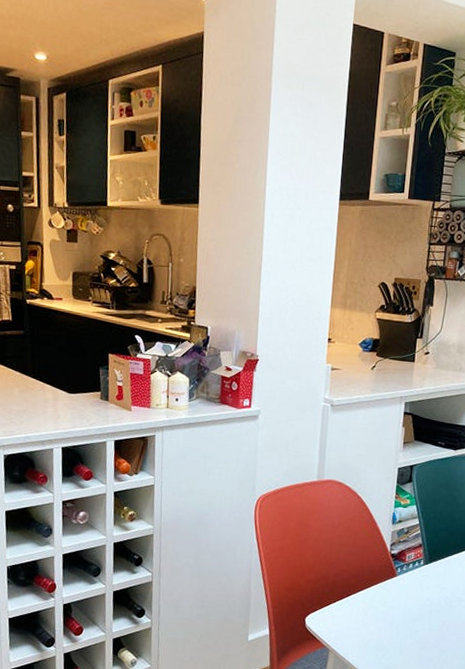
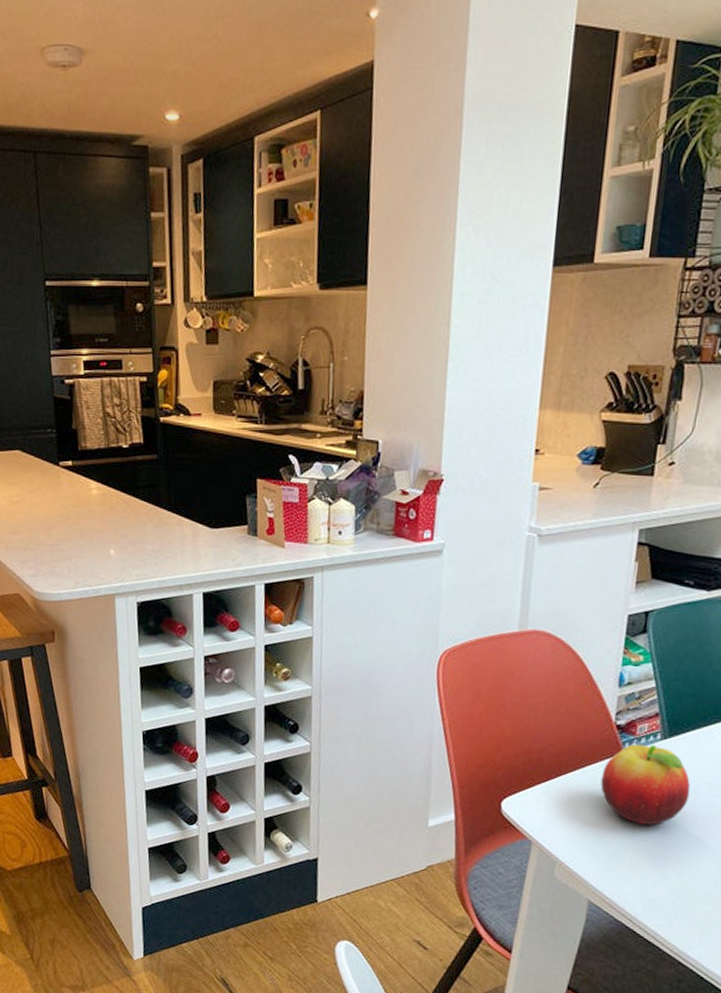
fruit: none [380,569,446,633] -> present [600,744,691,825]

